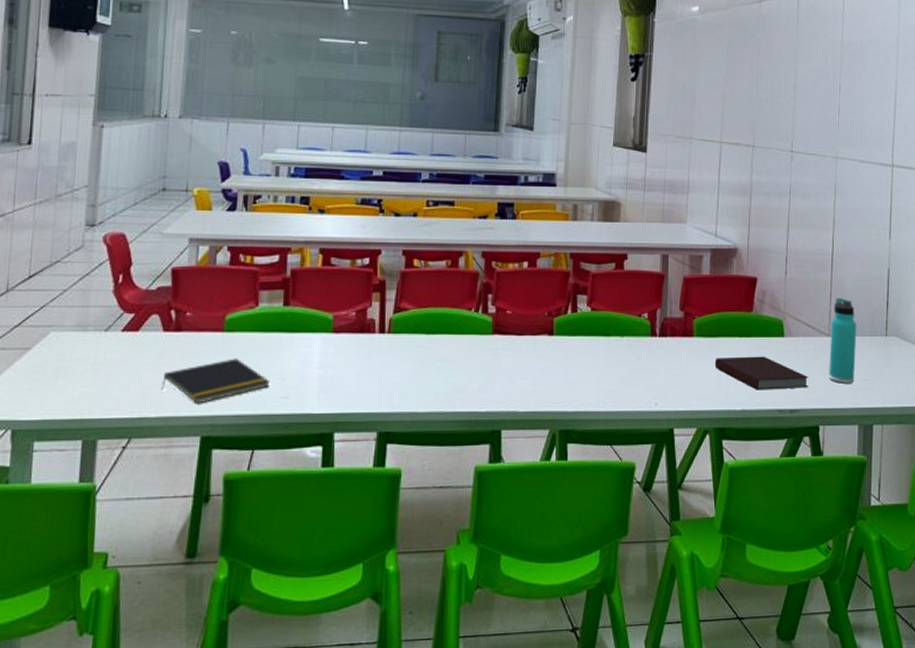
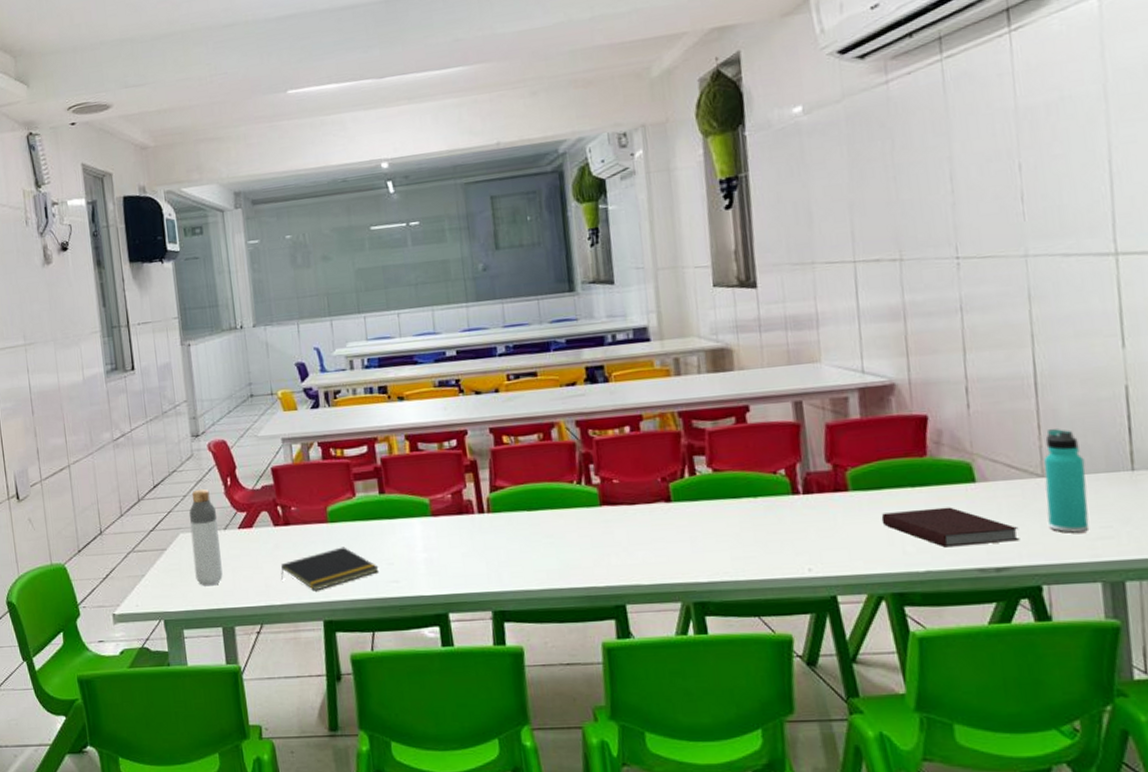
bottle: none [60,284,100,393] -> present [188,488,223,586]

